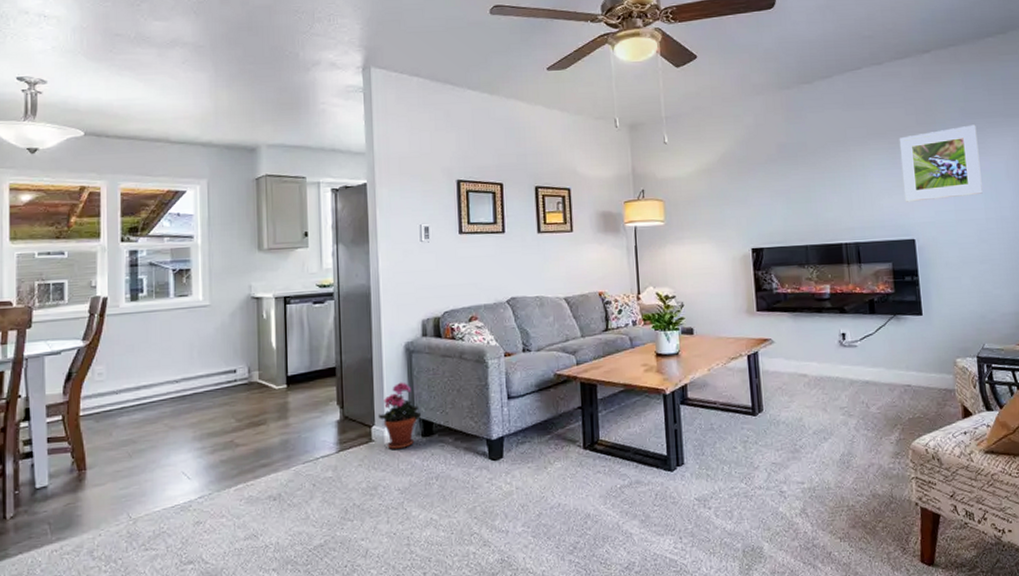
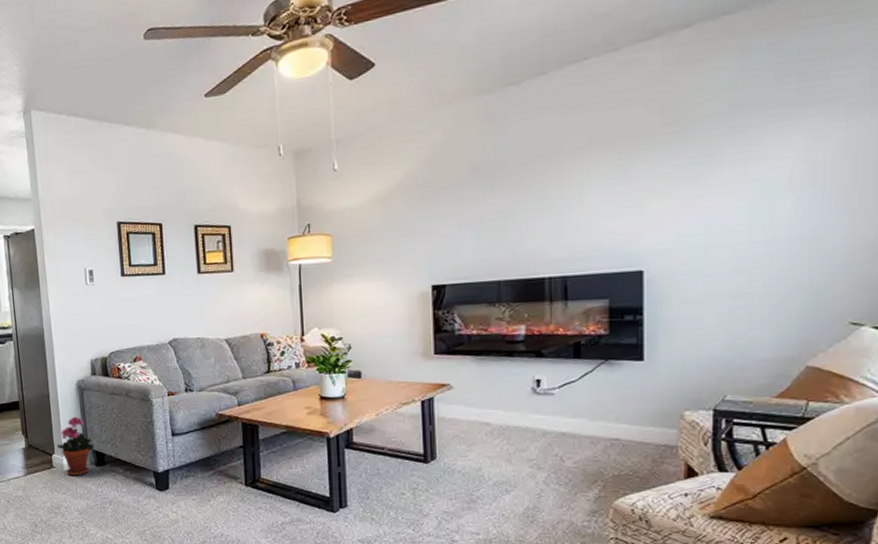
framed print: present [899,124,983,202] -> none [633,120,750,226]

